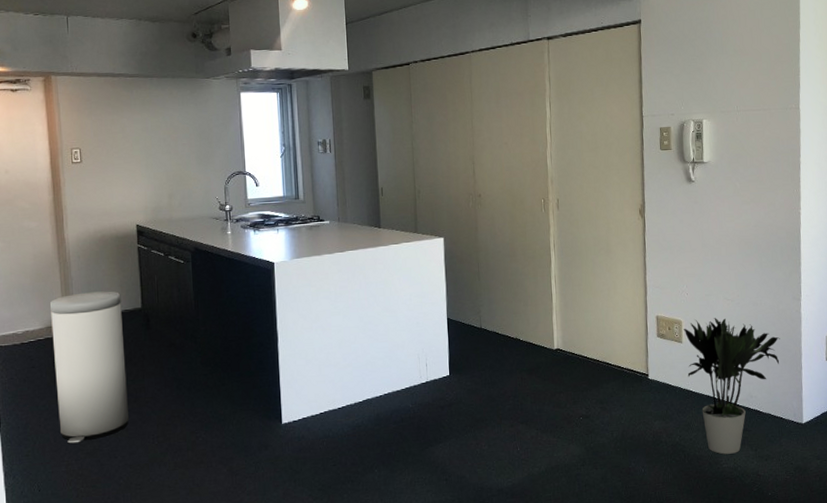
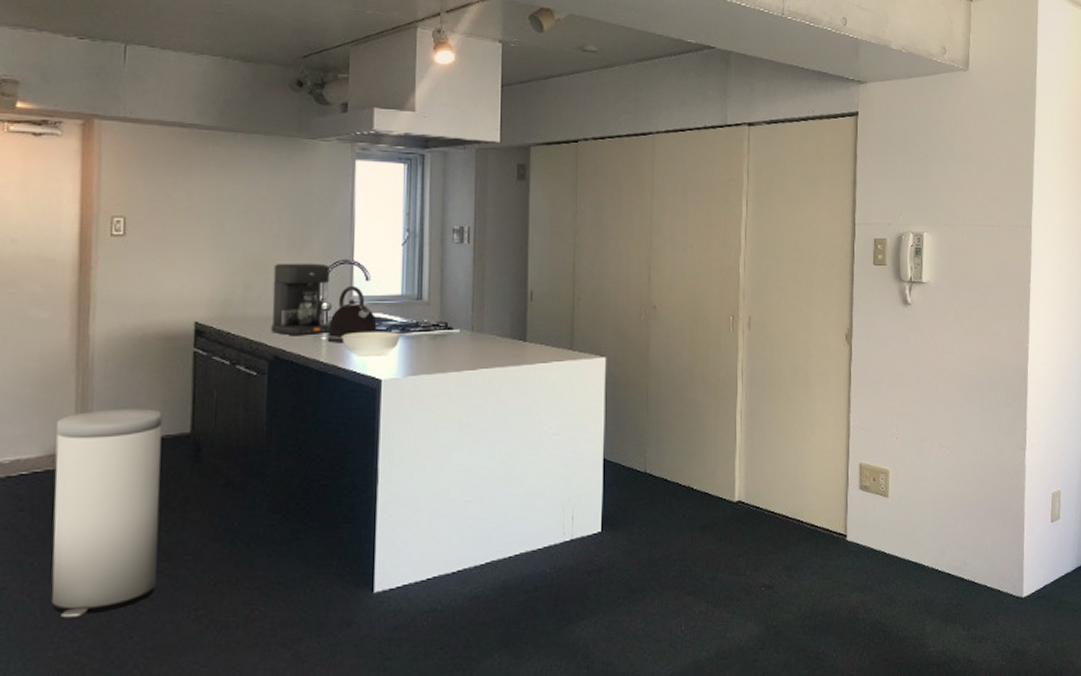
coffee maker: none [188,175,234,232] -> present [271,263,331,336]
kettle: none [231,190,268,236] -> present [327,285,377,343]
bowl: none [242,225,285,246] -> present [341,331,401,358]
potted plant: present [683,318,780,455] -> none [891,468,1001,635]

